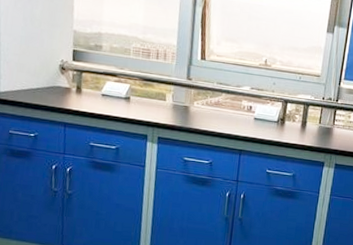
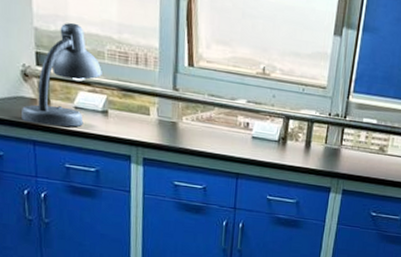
desk lamp: none [56,26,128,111] -> present [22,22,102,127]

